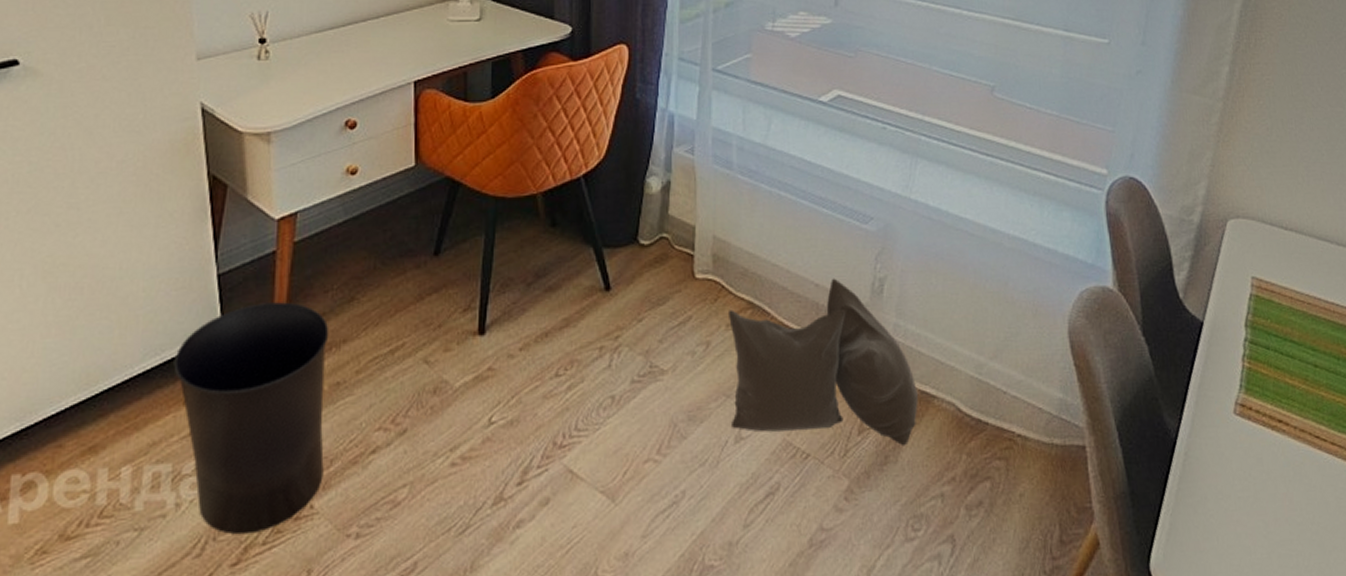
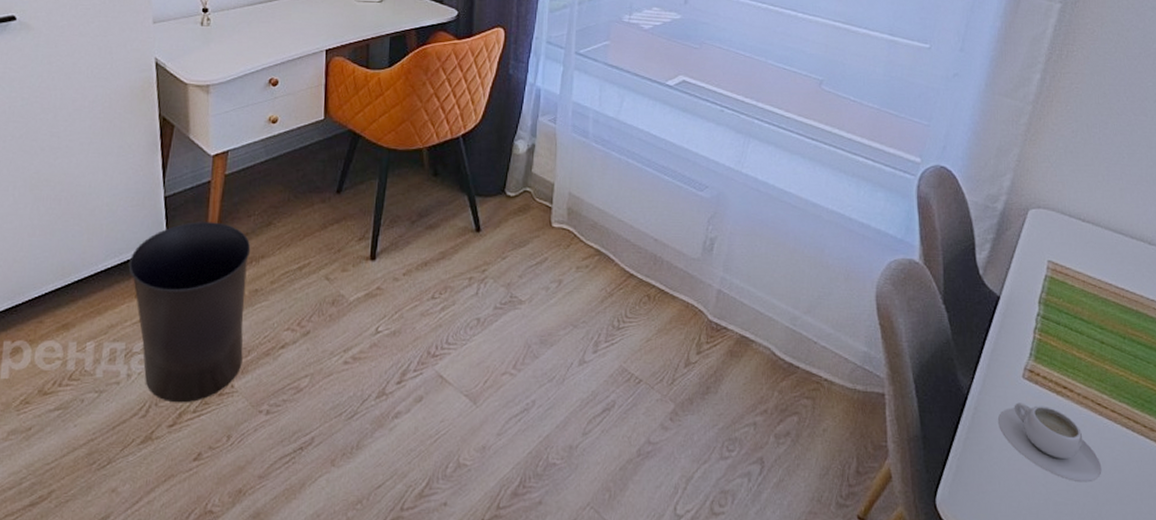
cushion: present [729,278,919,446] -> none [577,235,740,380]
teacup: none [1211,442,1326,530] -> present [998,402,1102,483]

